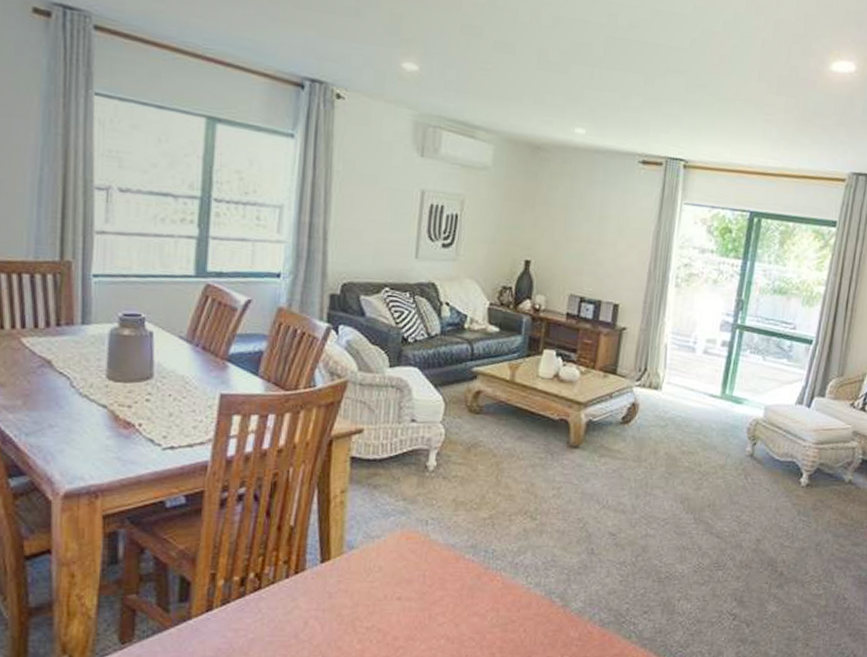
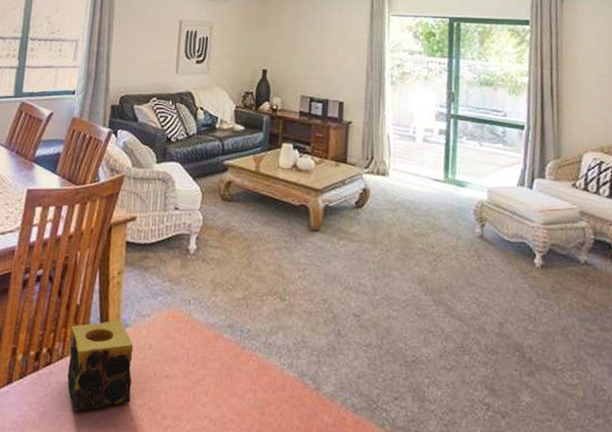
candle: none [281,543,360,636] -> present [67,321,134,411]

